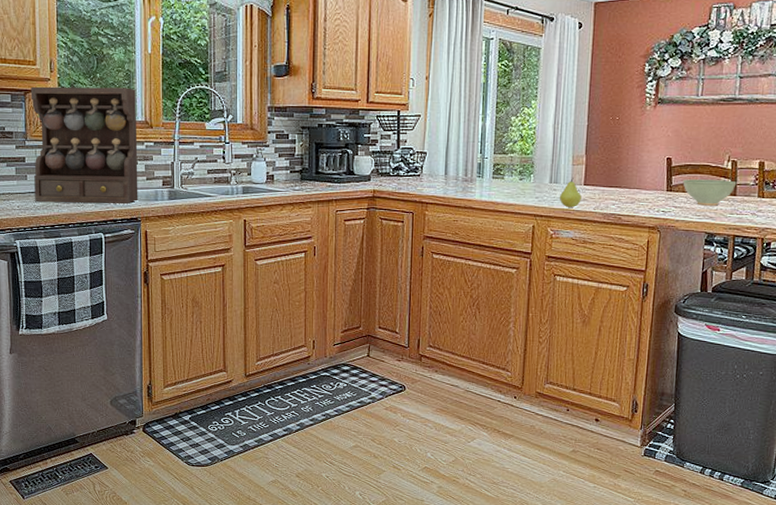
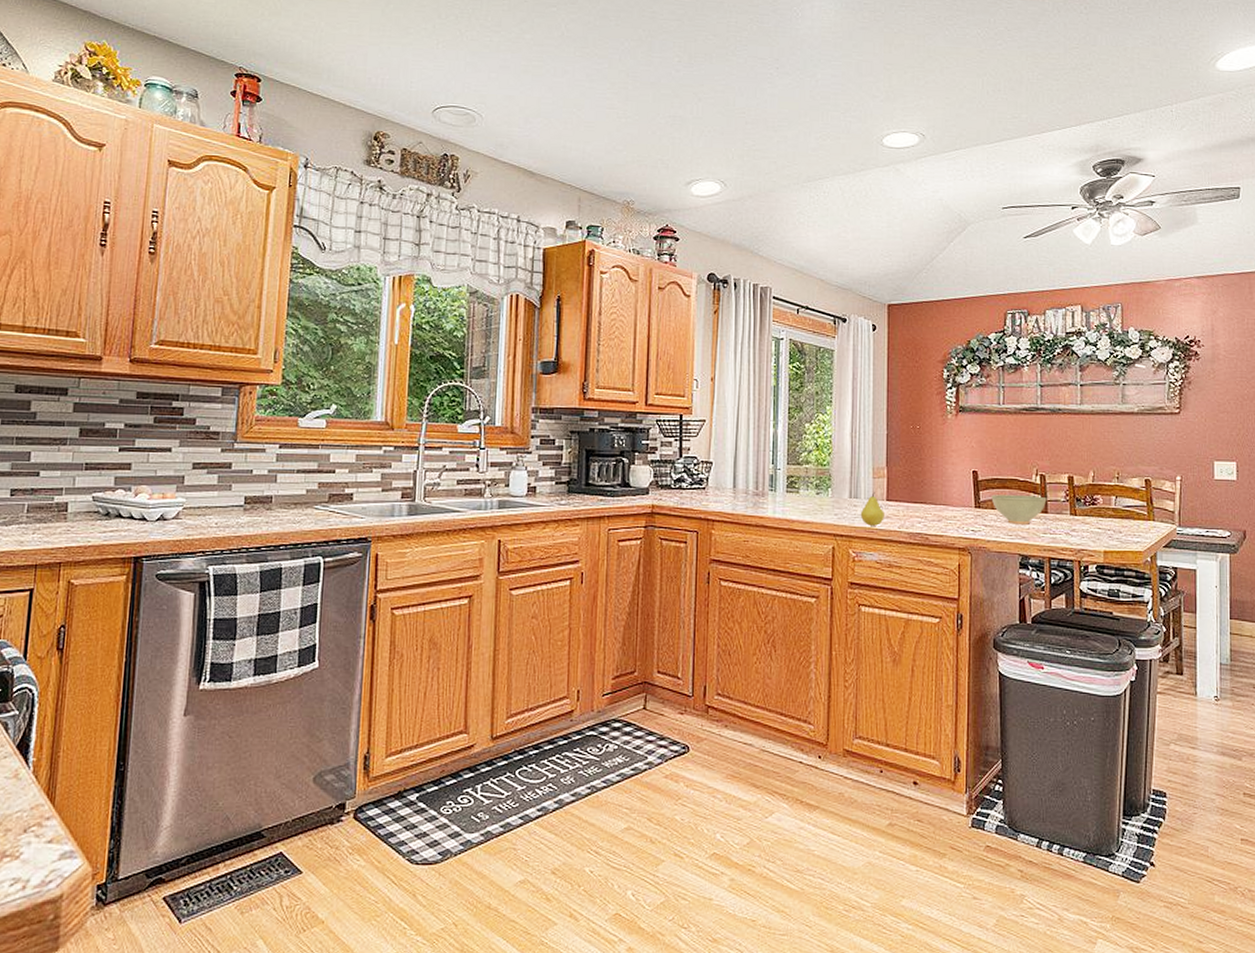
spice rack: present [30,86,138,204] -> none [239,378,377,520]

